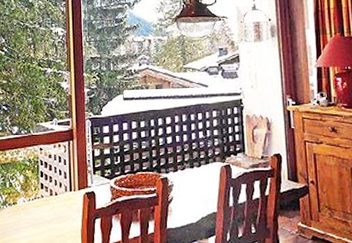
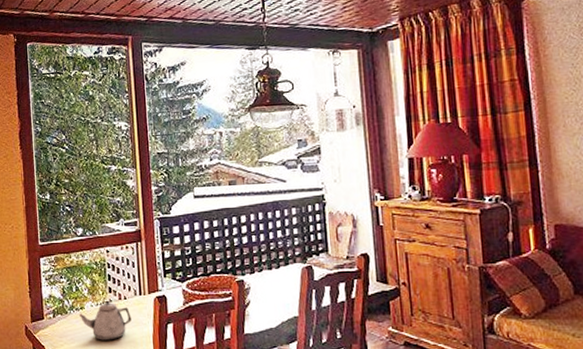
teapot: none [12,196,62,235] -> present [79,300,132,340]

